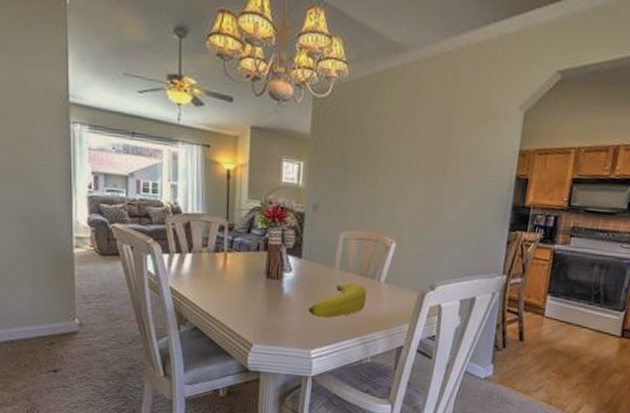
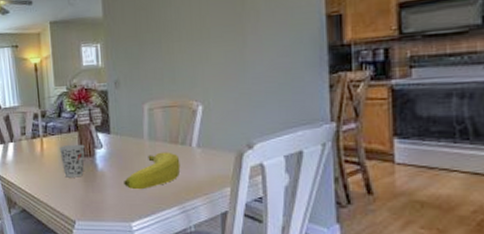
cup: none [243,263,273,299] -> present [58,144,85,178]

